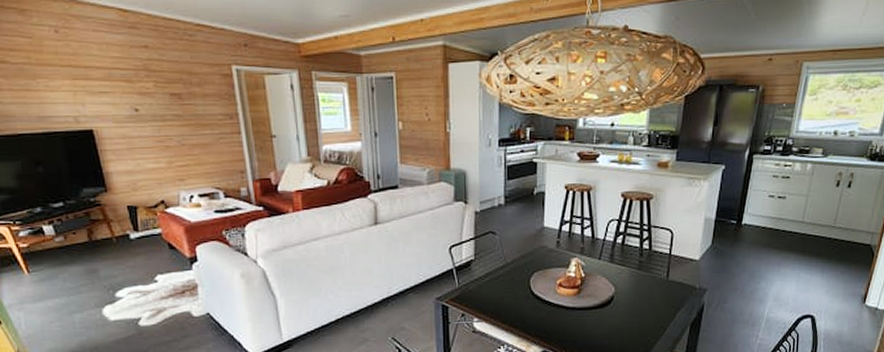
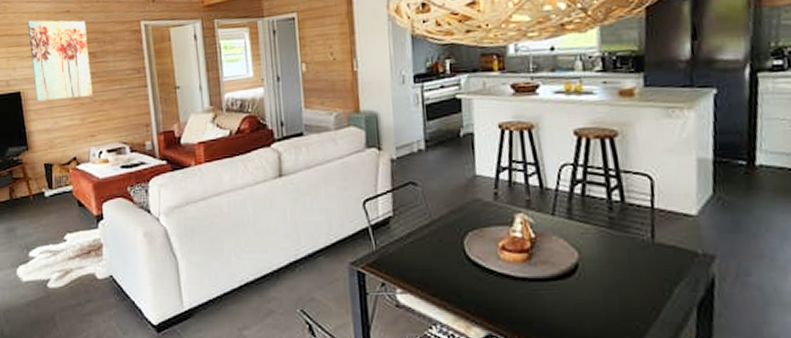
wall art: none [96,52,180,141] -> present [27,20,93,101]

